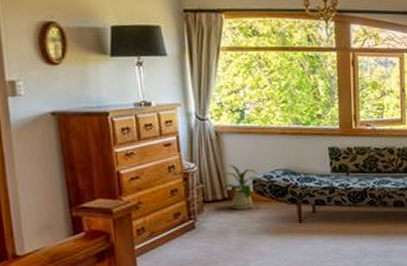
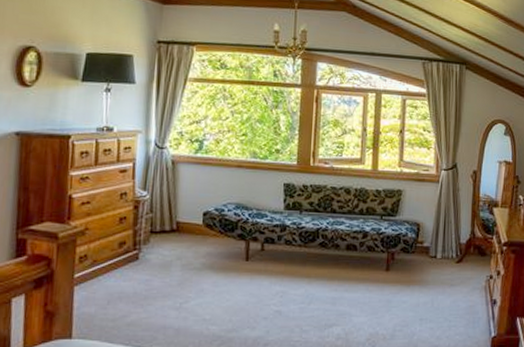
house plant: present [219,164,258,209] -> none [167,194,209,242]

